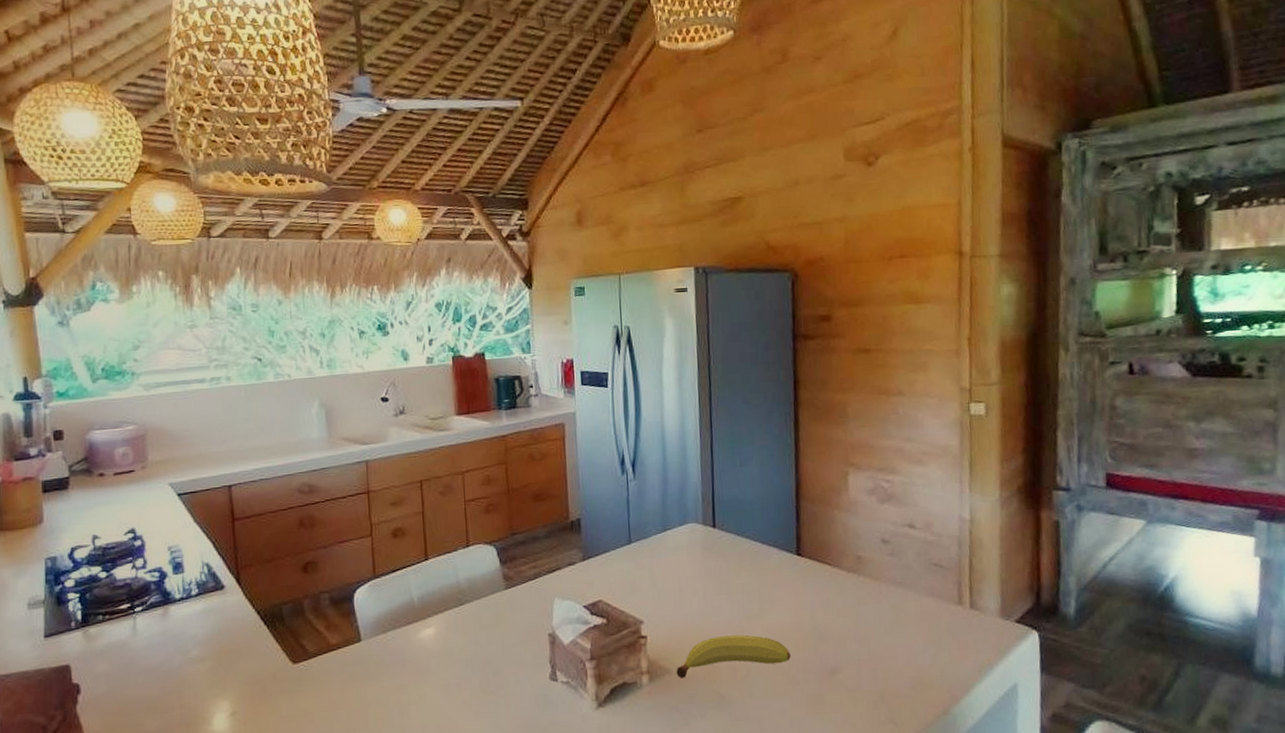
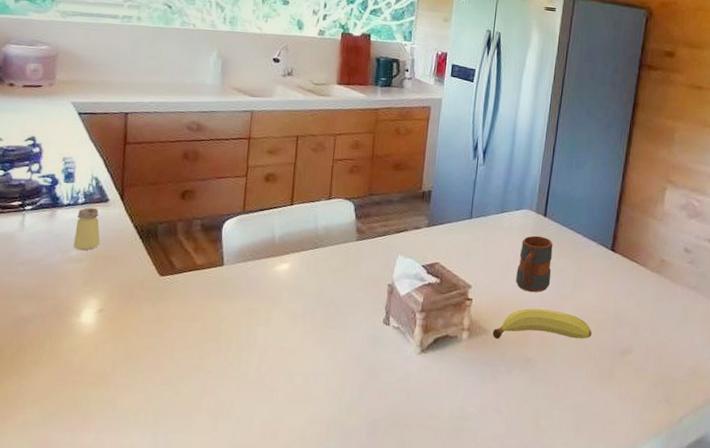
saltshaker: none [192,598,222,649] -> present [74,207,100,251]
mug: none [692,551,733,618] -> present [515,235,553,292]

